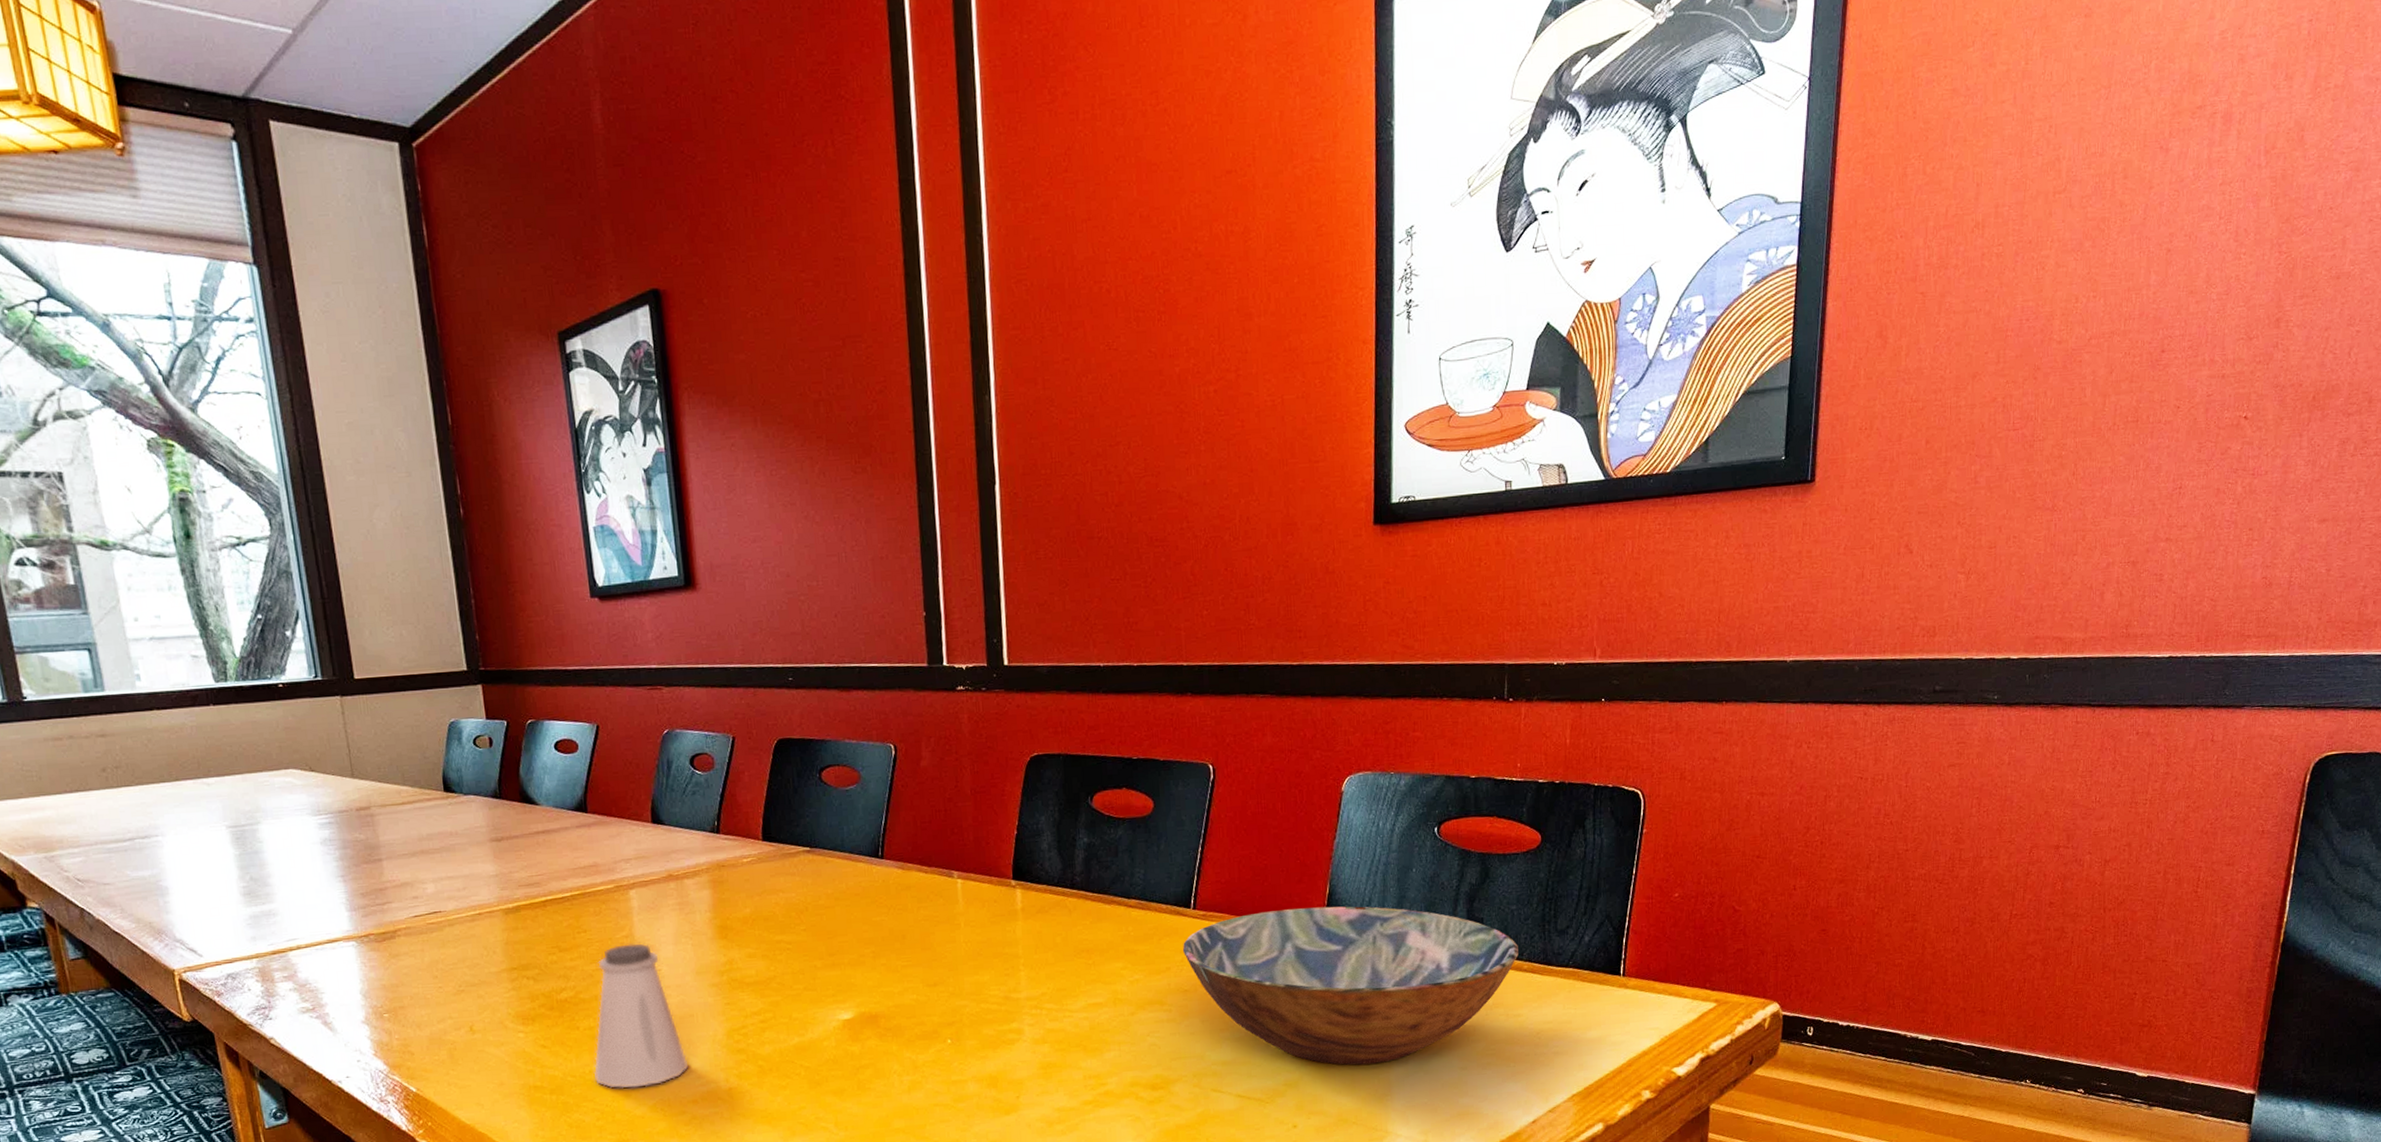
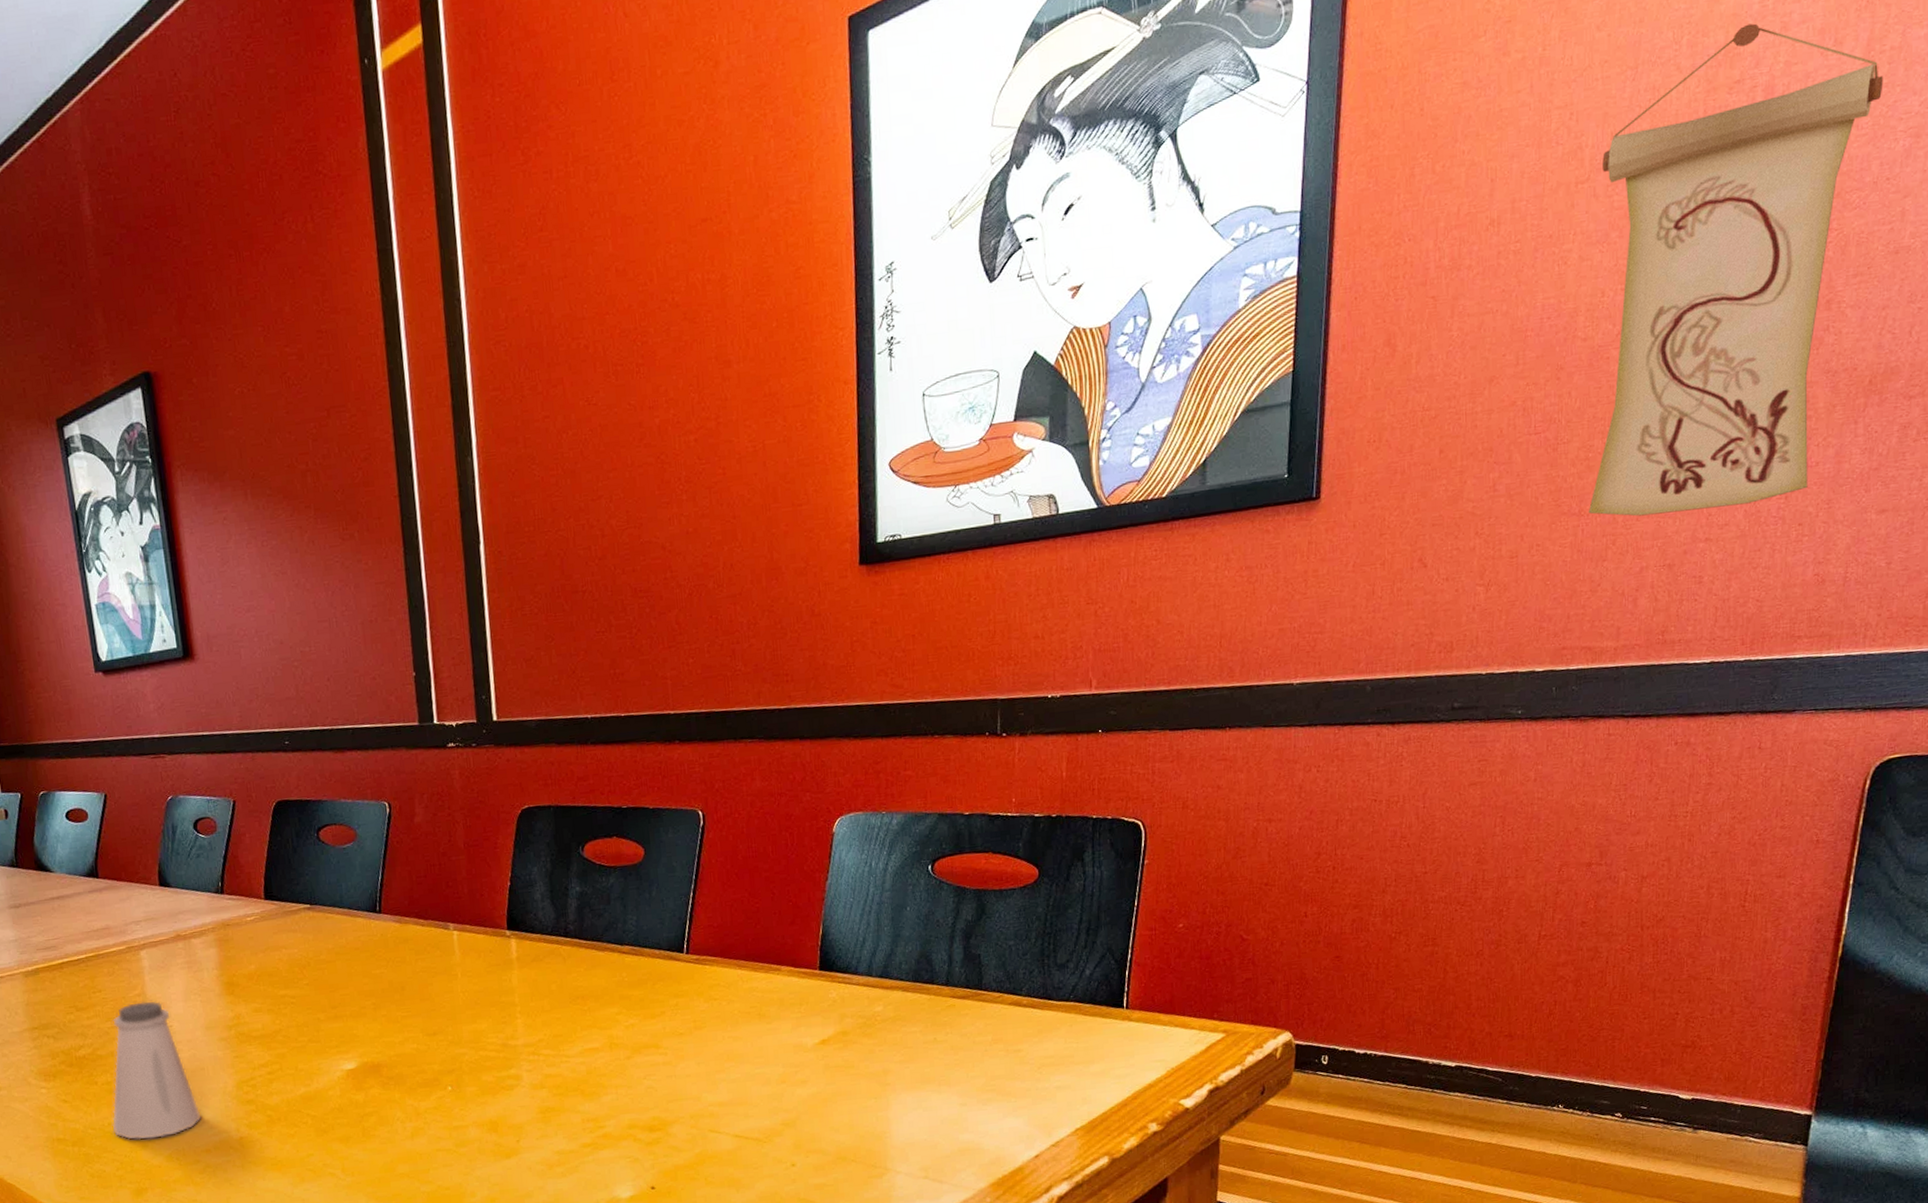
bowl: present [1183,906,1519,1065] -> none [677,946,1017,1104]
wall scroll: none [2060,53,2328,514] -> present [1588,23,1884,517]

